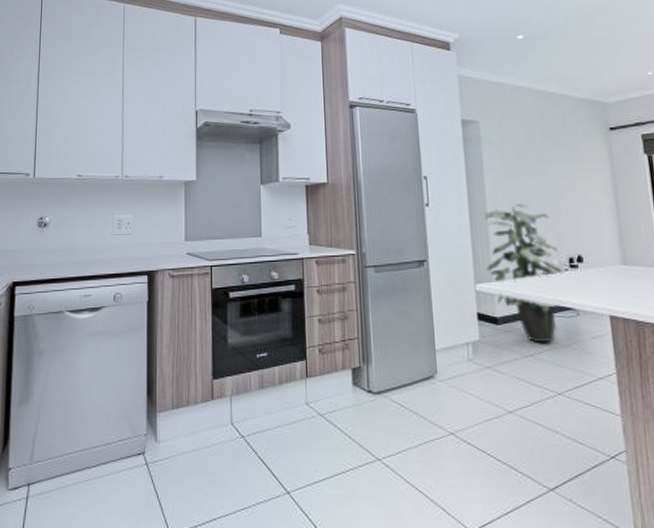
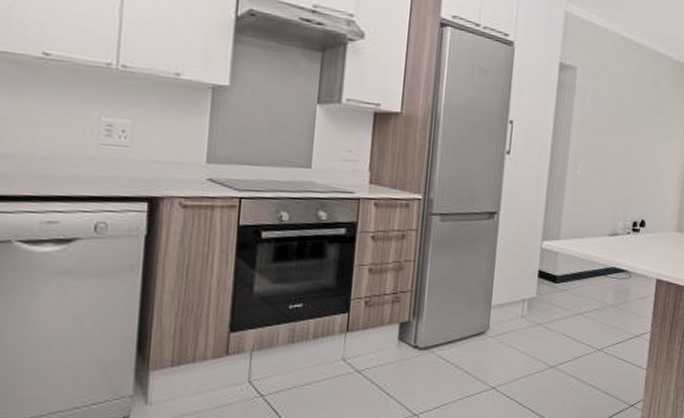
indoor plant: present [484,204,563,343] -> none [555,162,626,302]

